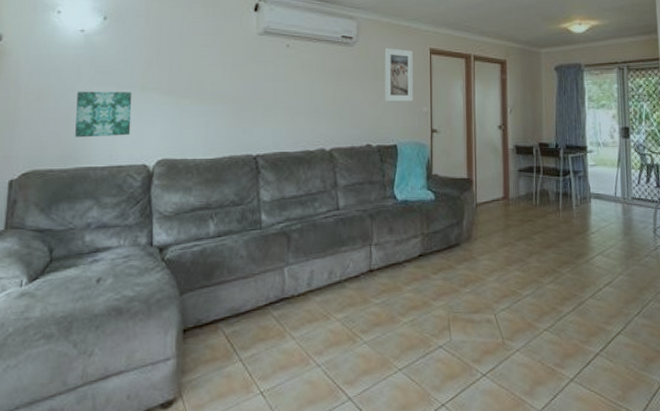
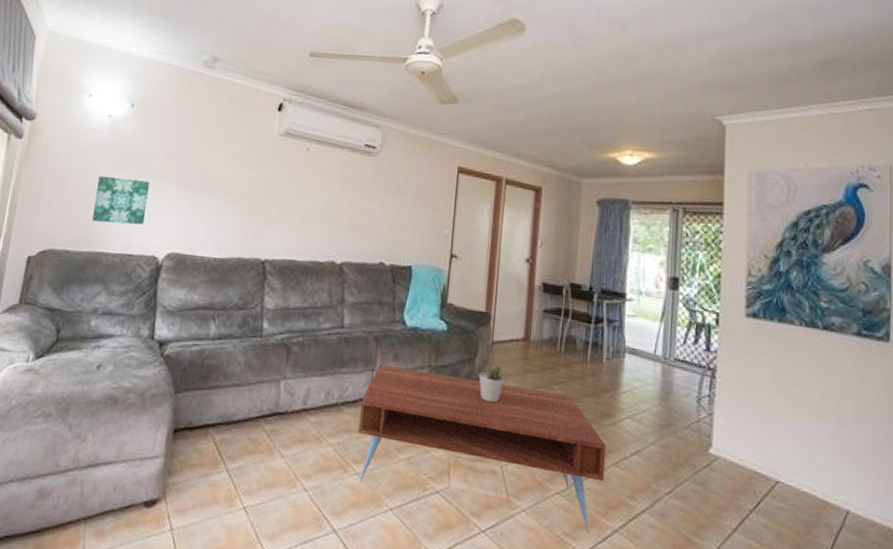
coffee table: none [362,238,584,359] -> present [358,364,607,532]
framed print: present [384,48,413,102] -> none [403,161,439,222]
potted plant: none [467,221,491,259] -> present [479,362,506,403]

